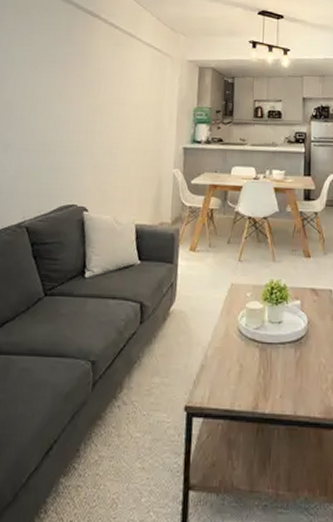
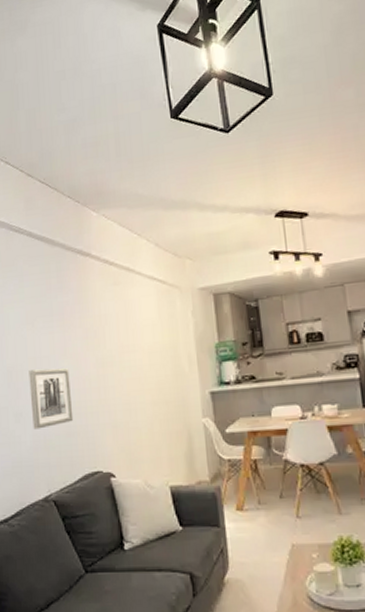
wall art: none [19,107,62,161] -> present [29,368,74,430]

